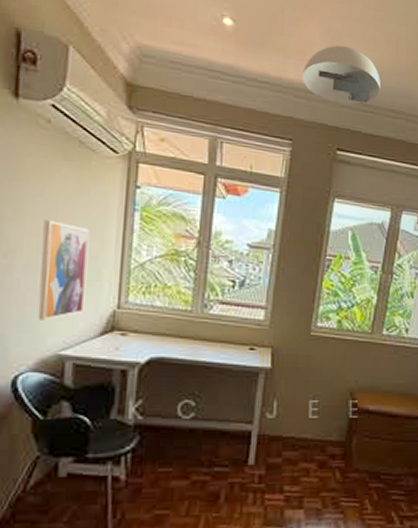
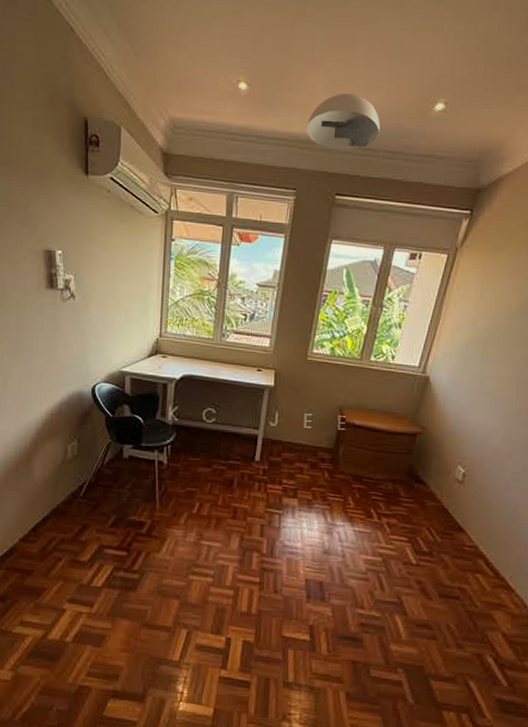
wall art: present [37,220,90,320] -> none [106,270,140,346]

